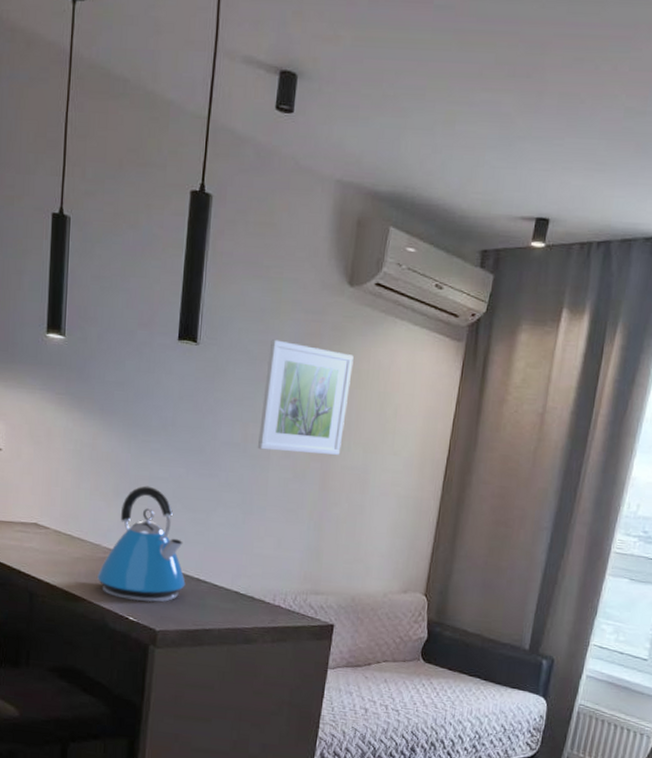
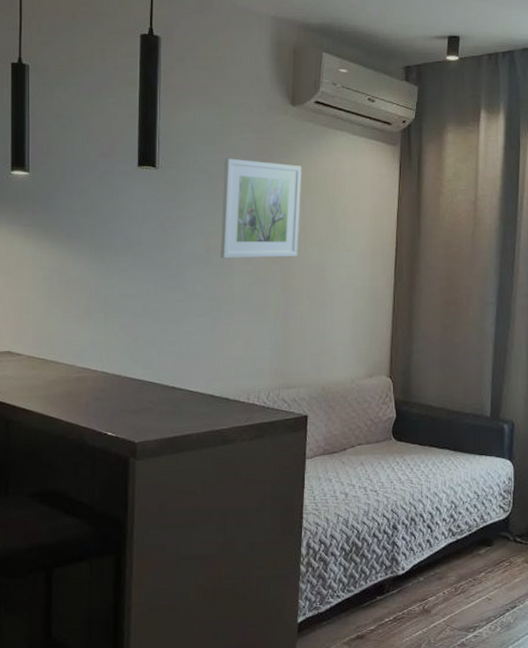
kettle: present [97,485,186,603] -> none [73,303,161,416]

